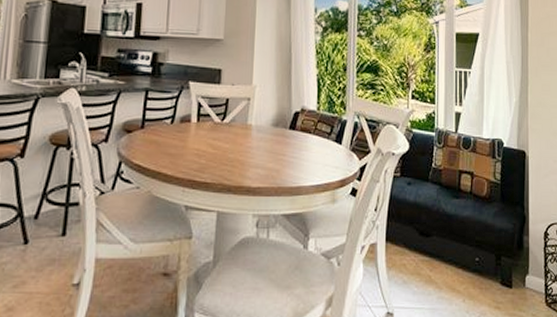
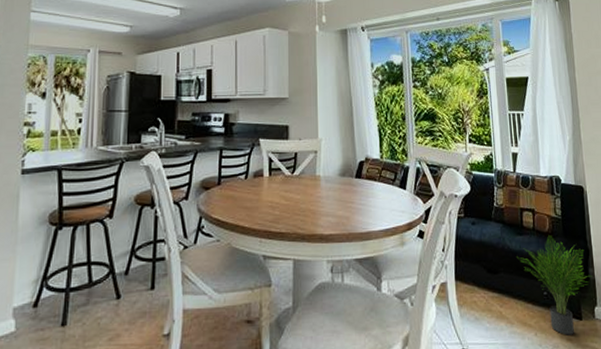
potted plant: none [454,200,522,303] -> present [519,235,588,336]

